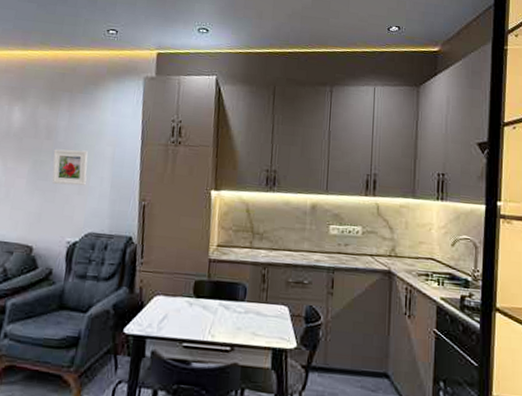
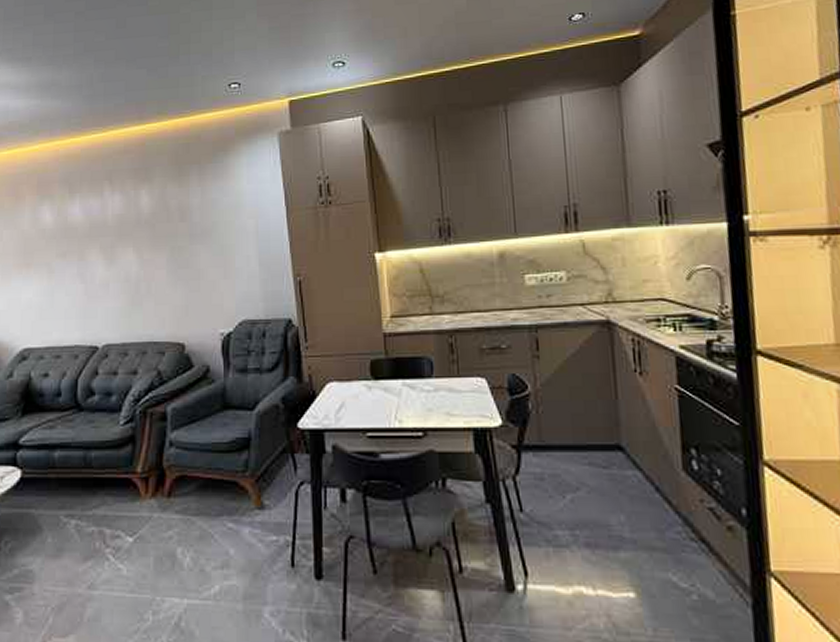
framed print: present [52,149,88,186] -> none [191,228,231,270]

